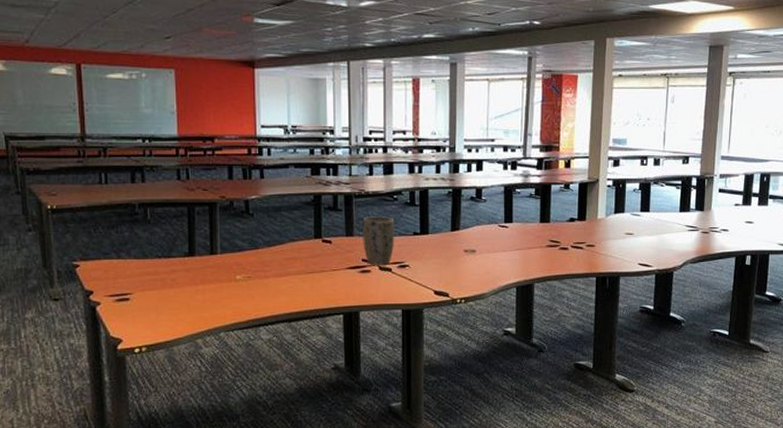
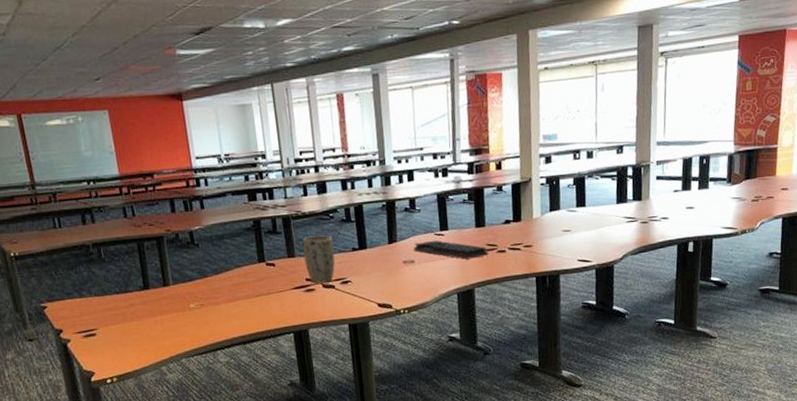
keyboard: none [475,231,550,254] -> present [413,240,488,260]

